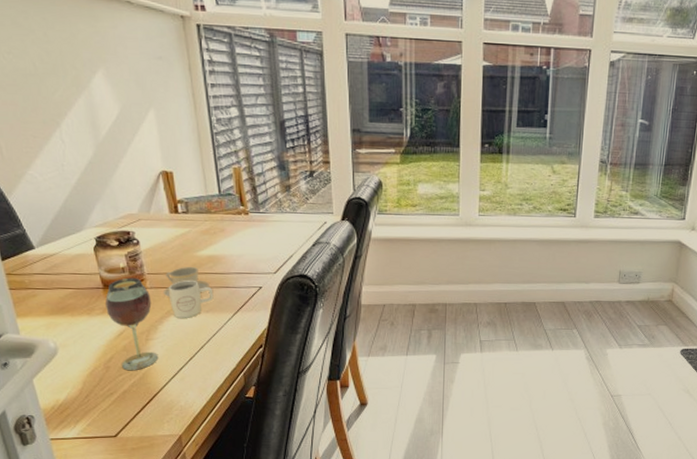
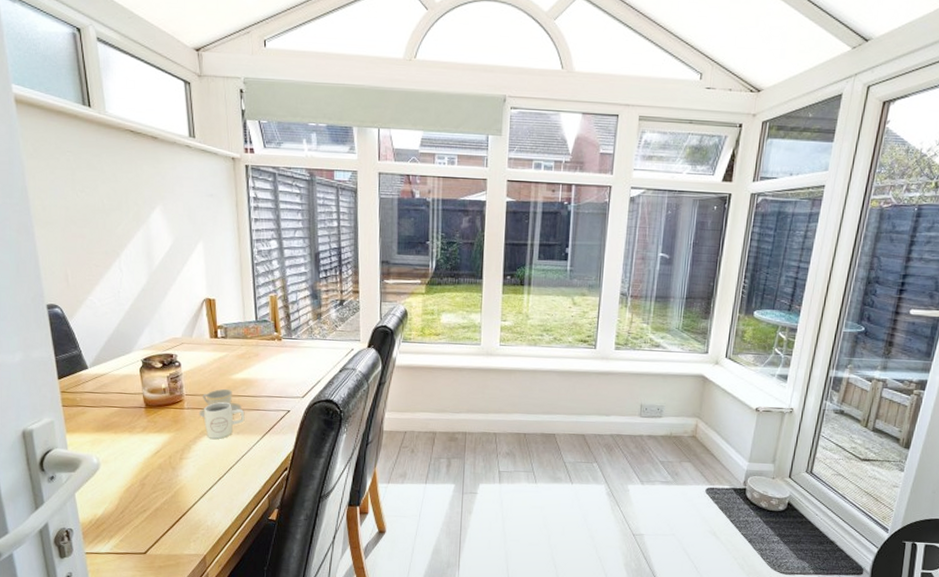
wineglass: present [104,277,158,371] -> none [145,398,189,489]

